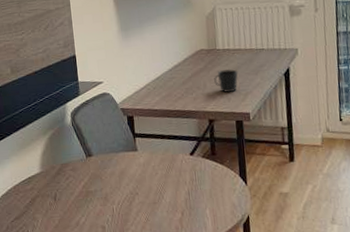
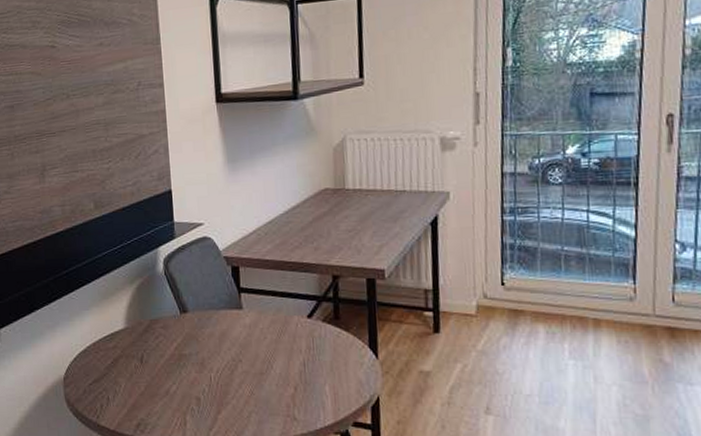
cup: present [214,68,239,92] -> none [340,213,372,243]

